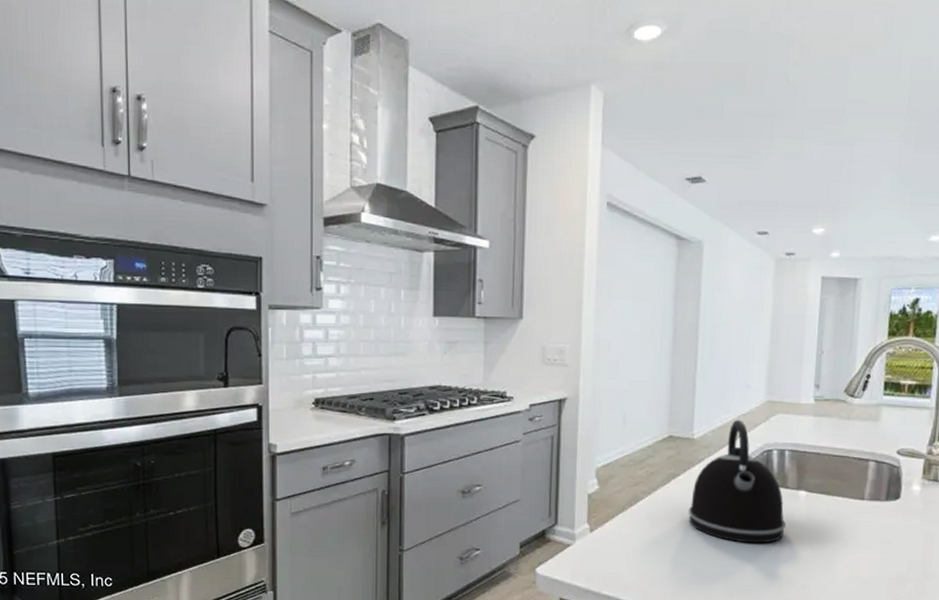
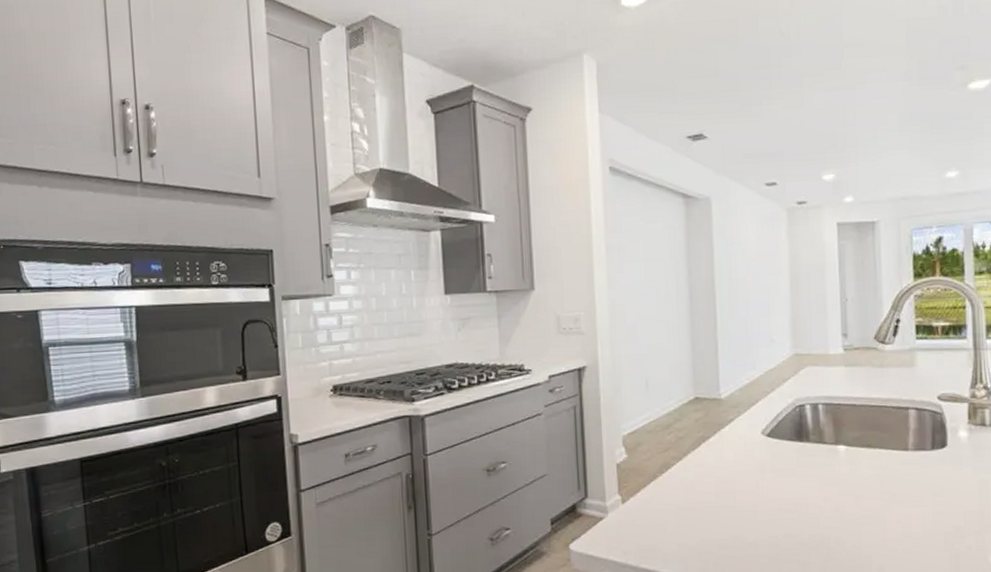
kettle: present [688,419,786,544] -> none [722,375,828,505]

